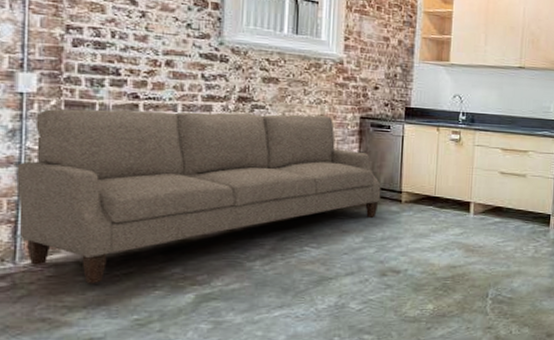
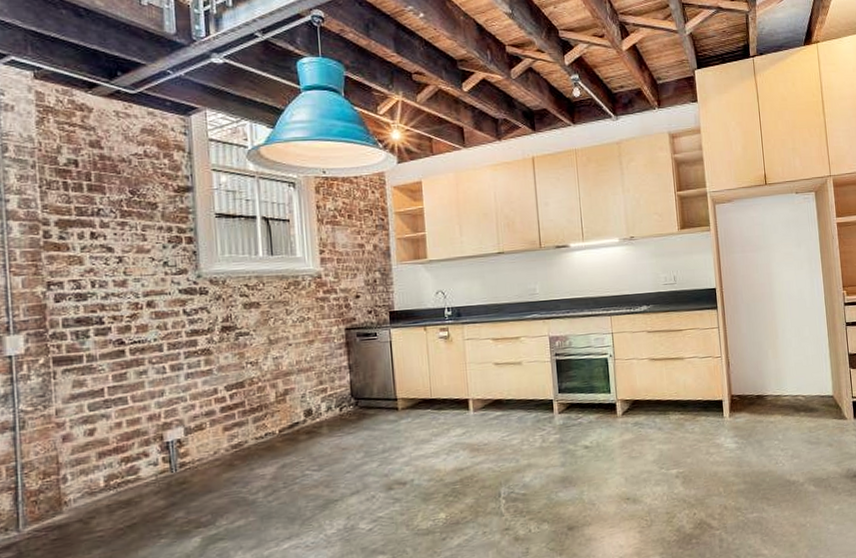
sofa: present [16,108,382,284] -> none [12,333,377,542]

